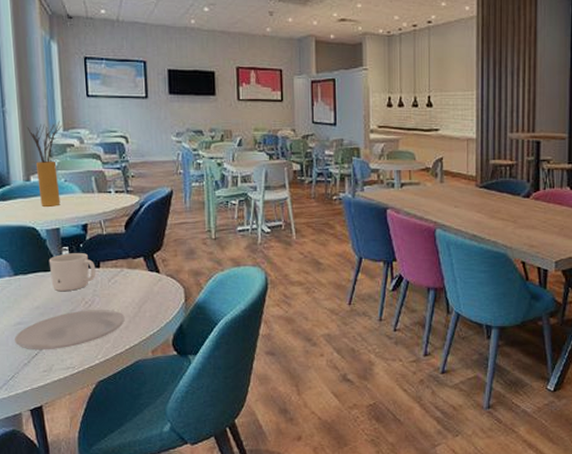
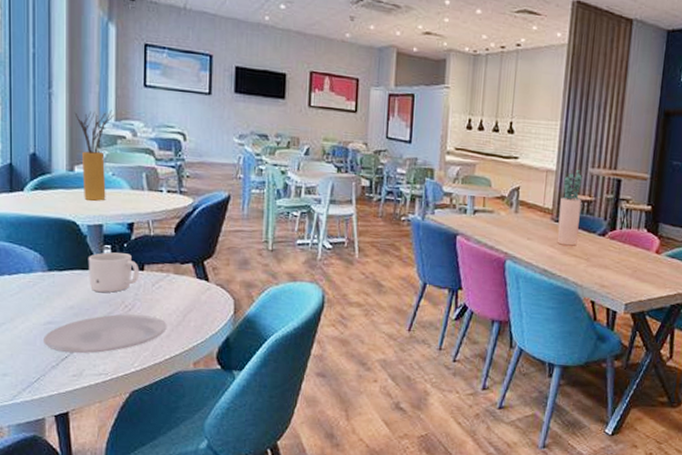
vase: none [483,133,503,210] -> present [557,167,582,246]

